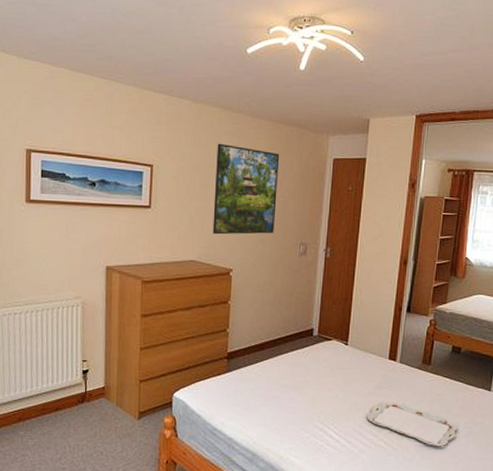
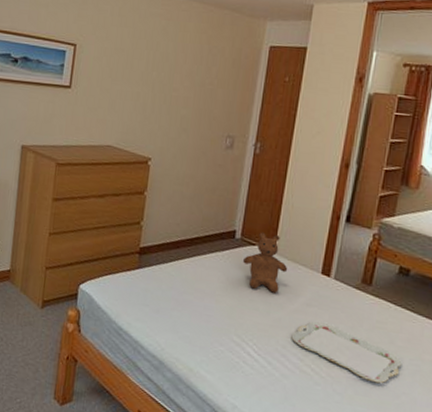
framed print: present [212,143,280,235] -> none [133,24,211,123]
teddy bear: none [321,328,360,381] -> present [243,232,288,294]

